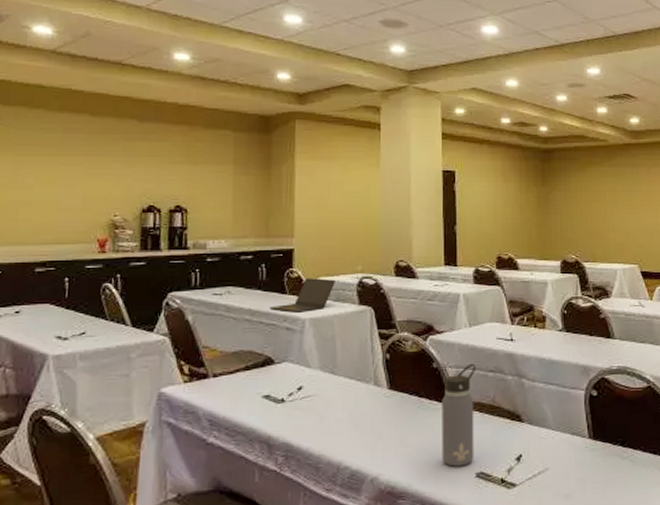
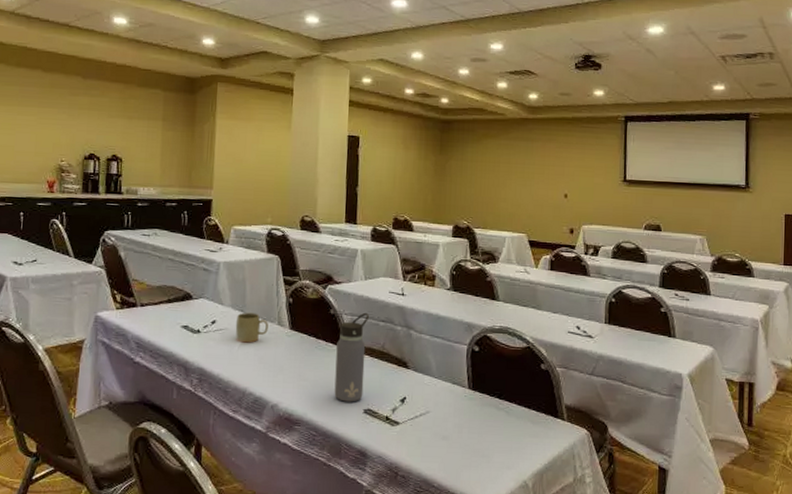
laptop: present [269,278,335,313] -> none [189,226,247,256]
mug: none [325,374,363,409] -> present [235,312,268,343]

